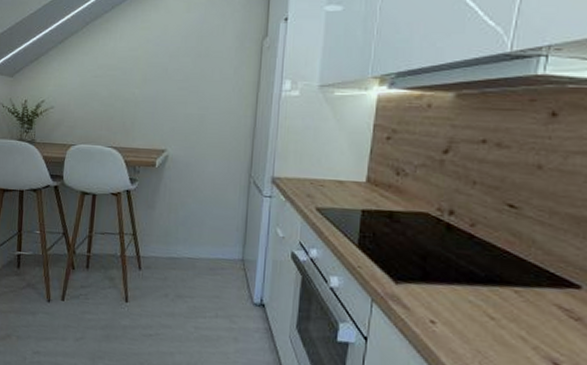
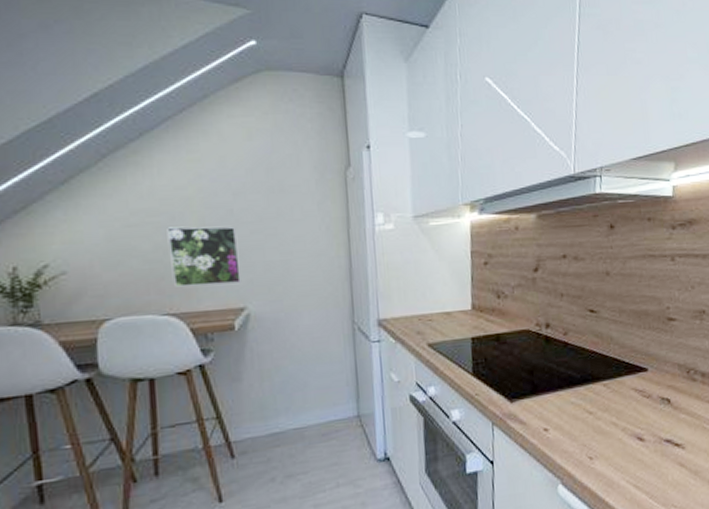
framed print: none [118,80,168,129] -> present [167,226,241,287]

